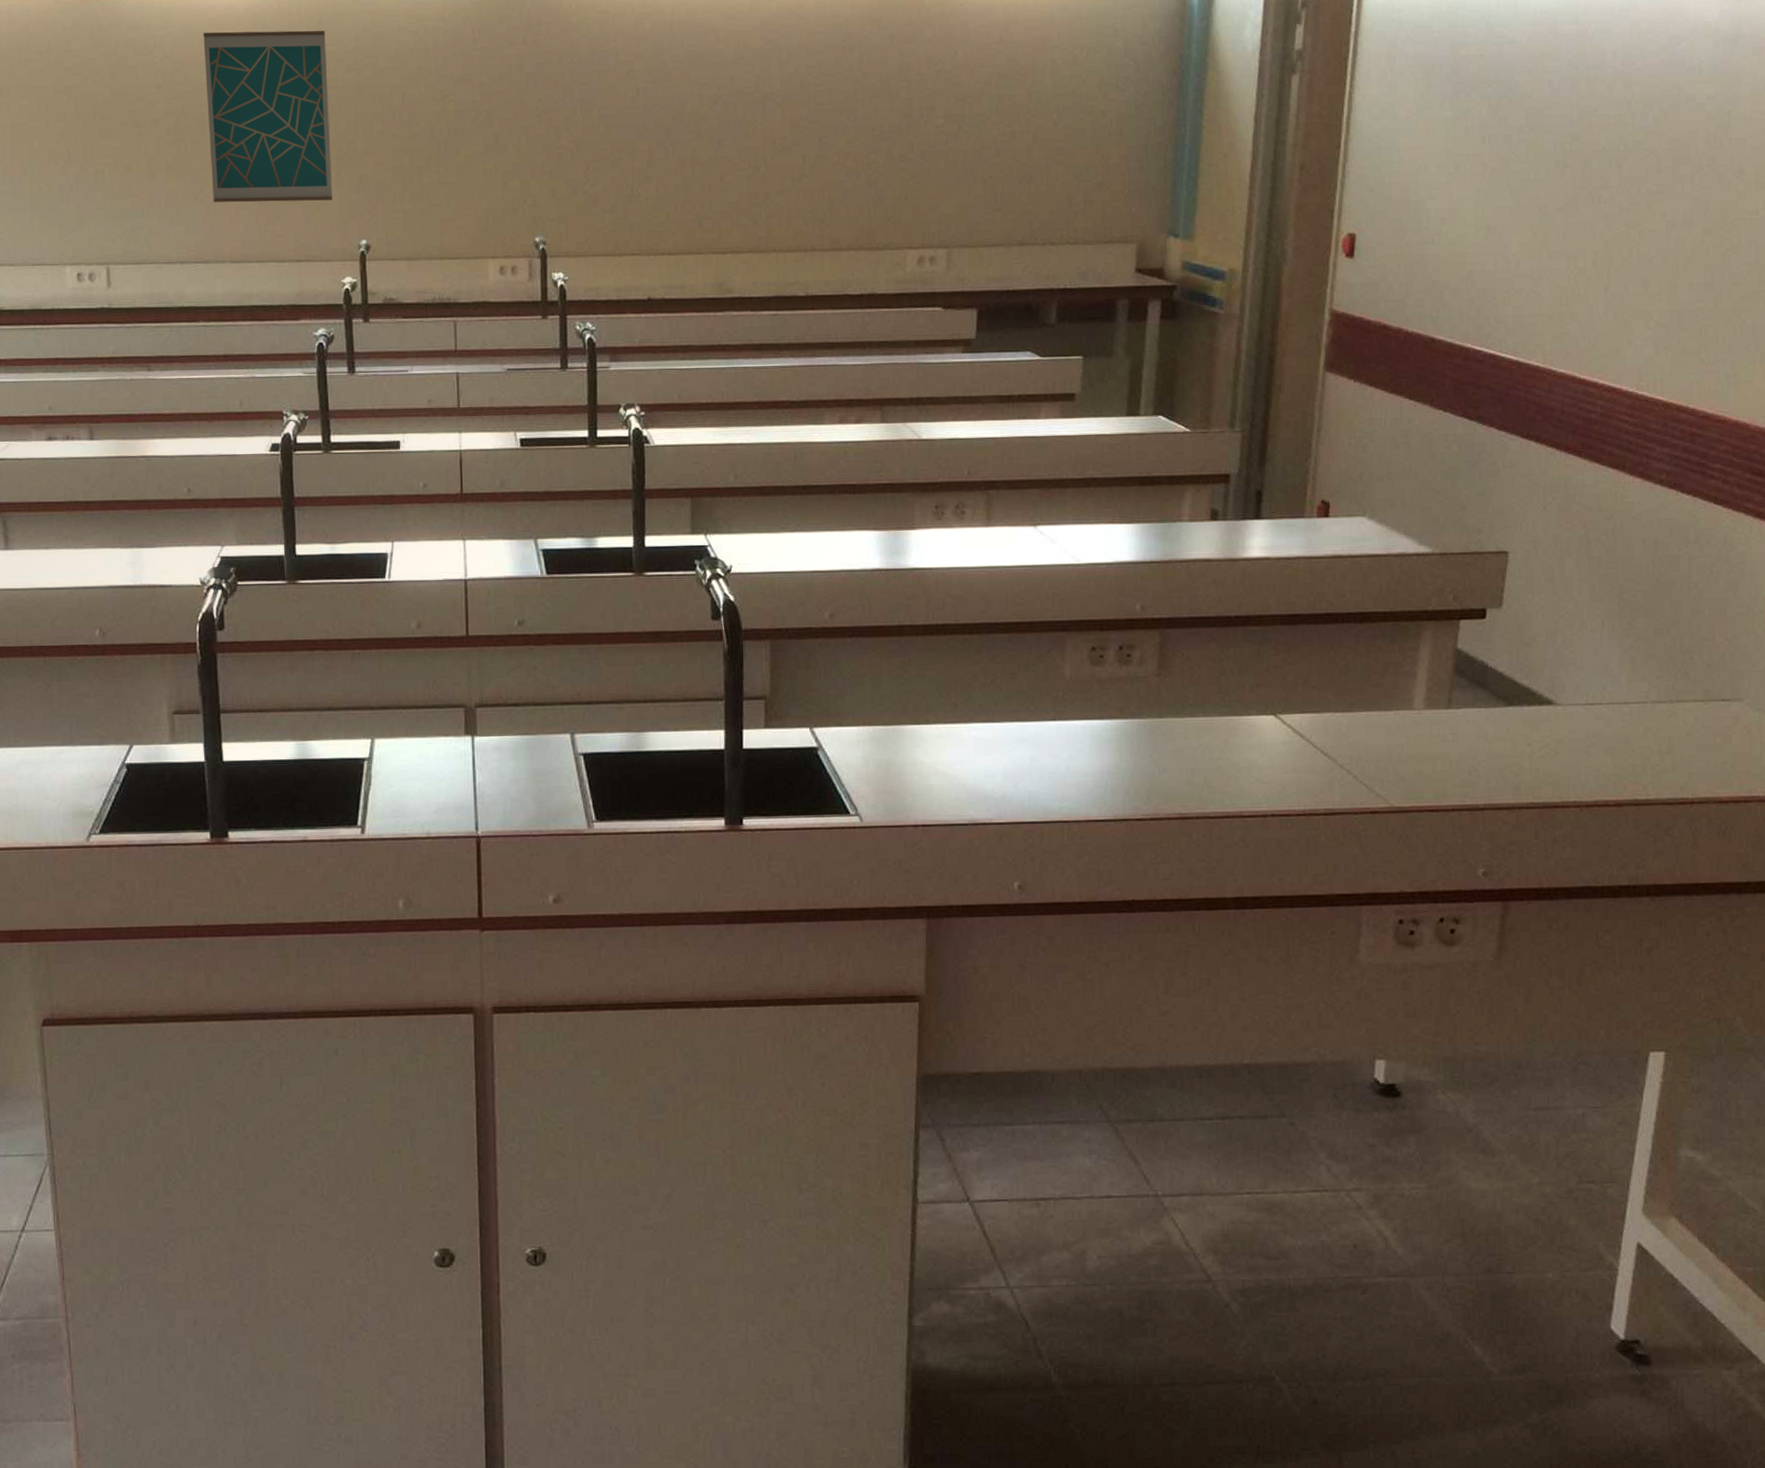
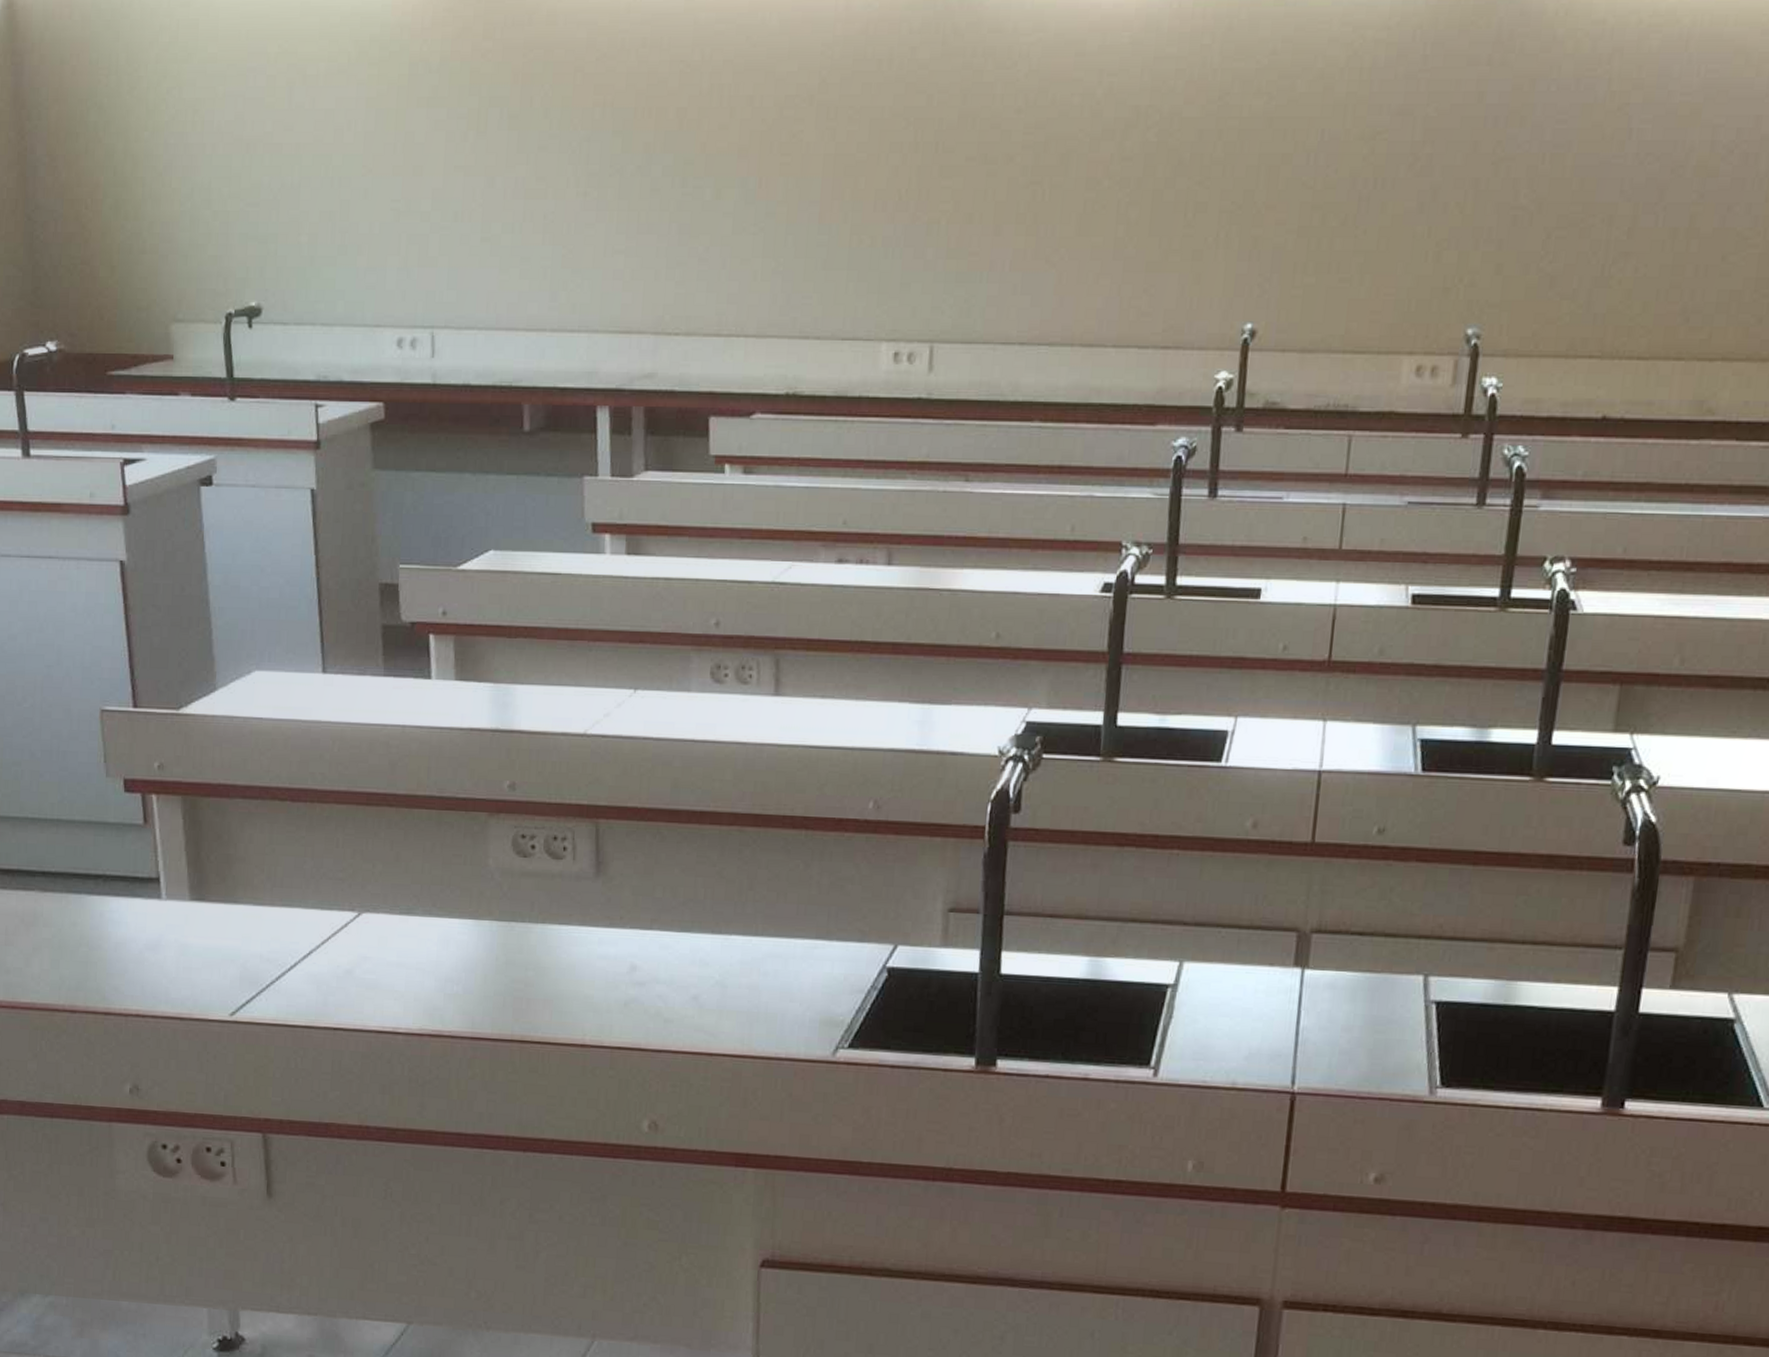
wall art: present [203,30,332,203] -> none [1068,39,1235,269]

